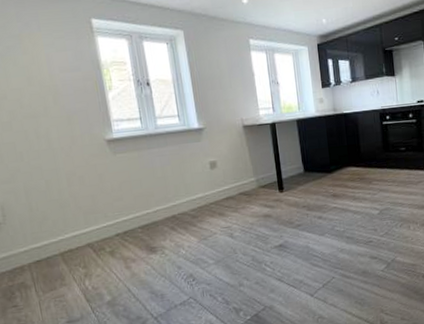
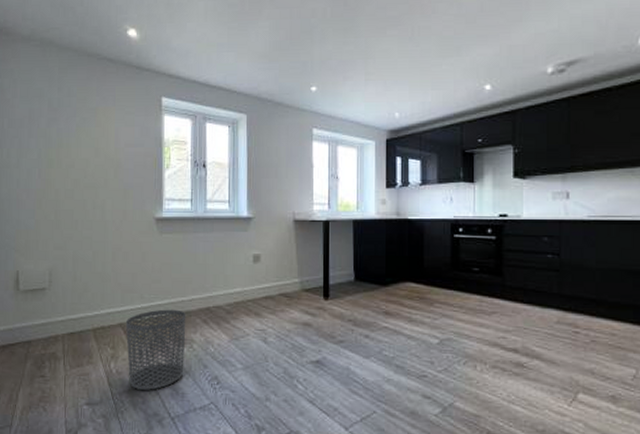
waste bin: none [93,222,160,300] -> present [125,309,186,390]

